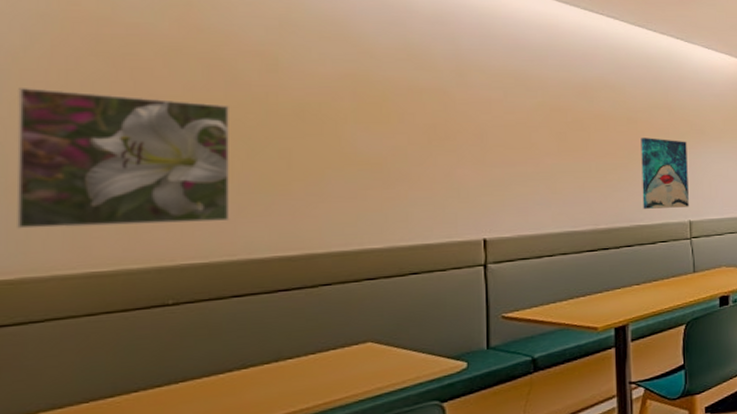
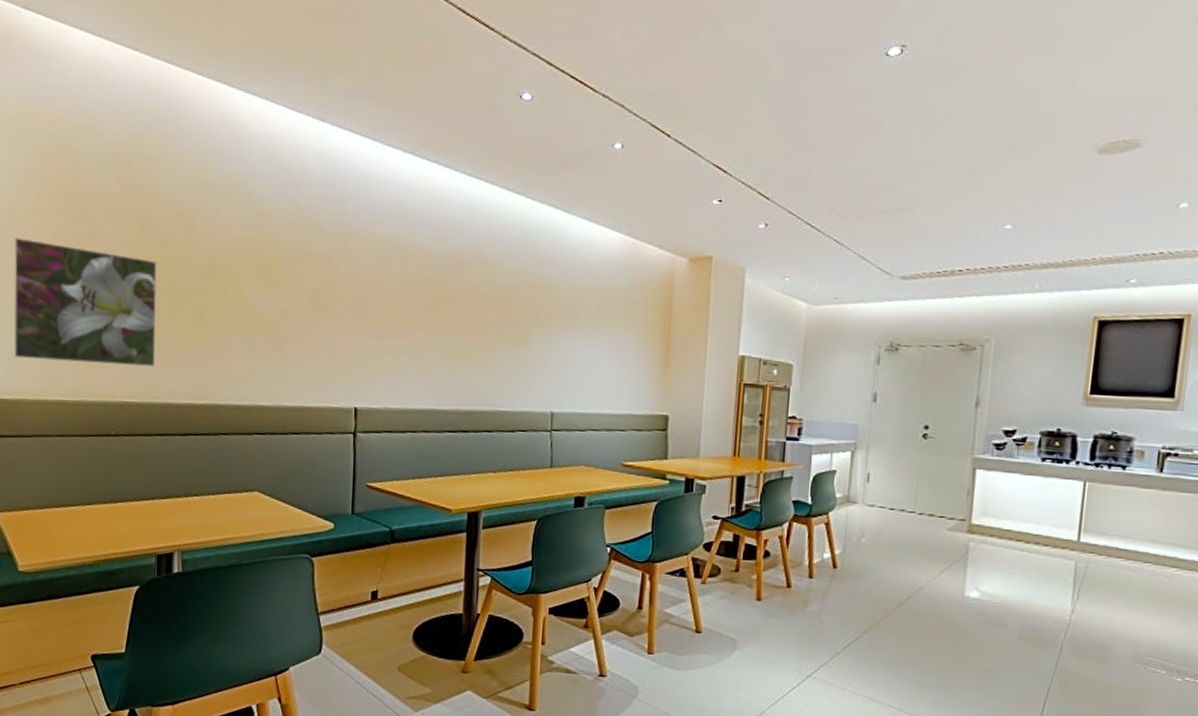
wall art: present [641,138,689,209] -> none [505,318,556,397]

